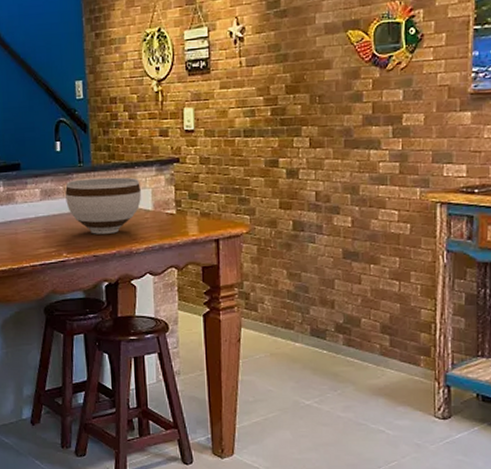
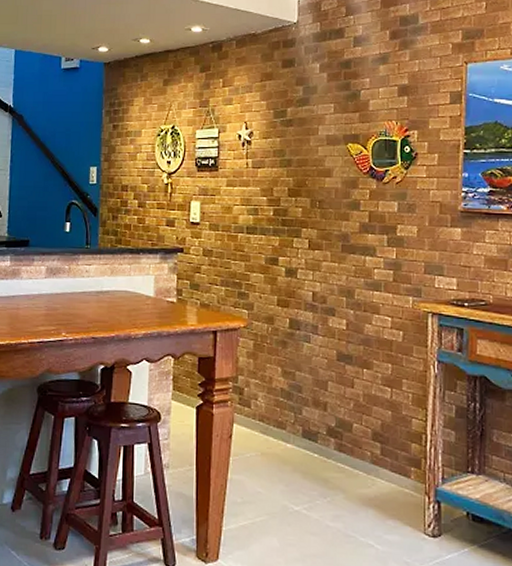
bowl: present [65,177,141,234] -> none [70,260,144,317]

